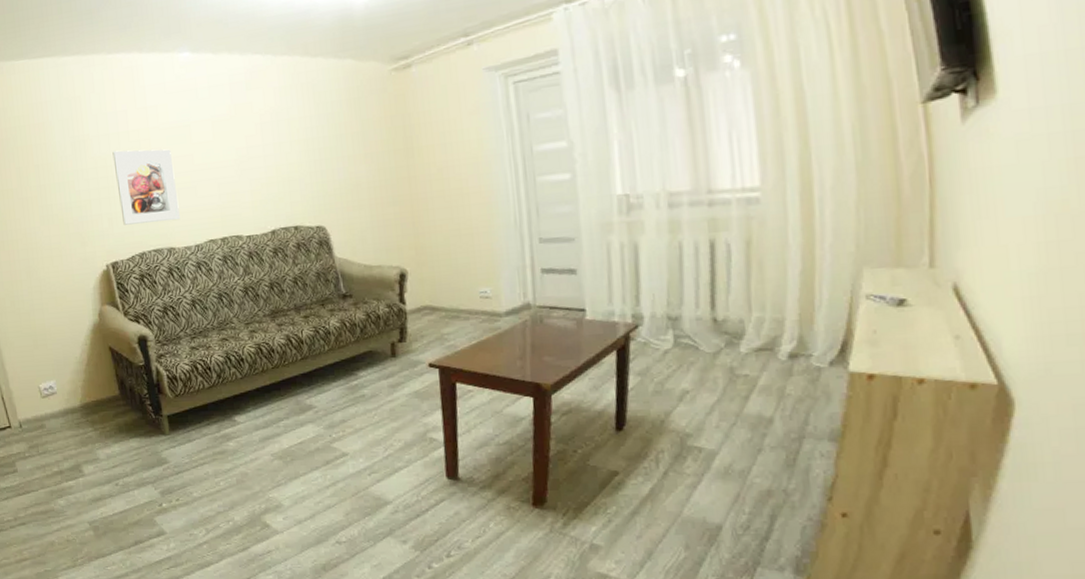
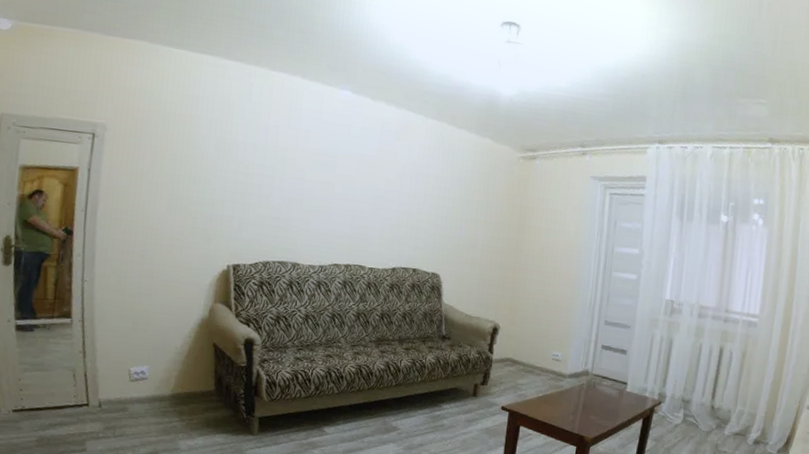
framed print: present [112,149,180,225] -> none [253,161,314,240]

